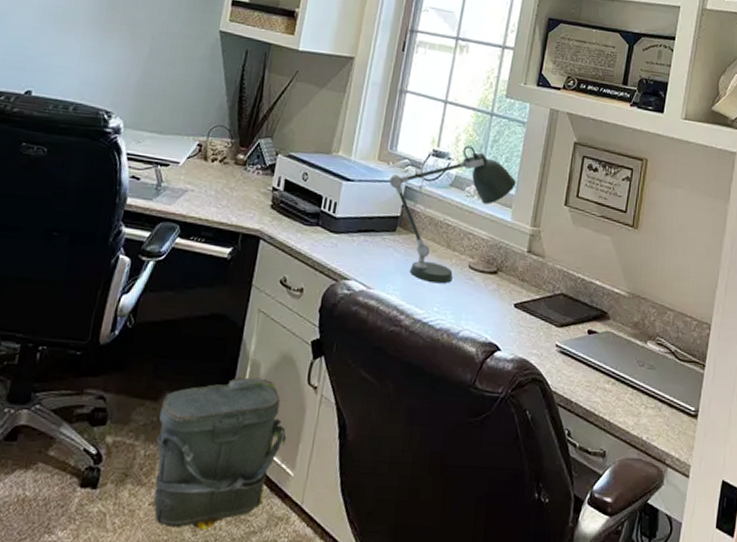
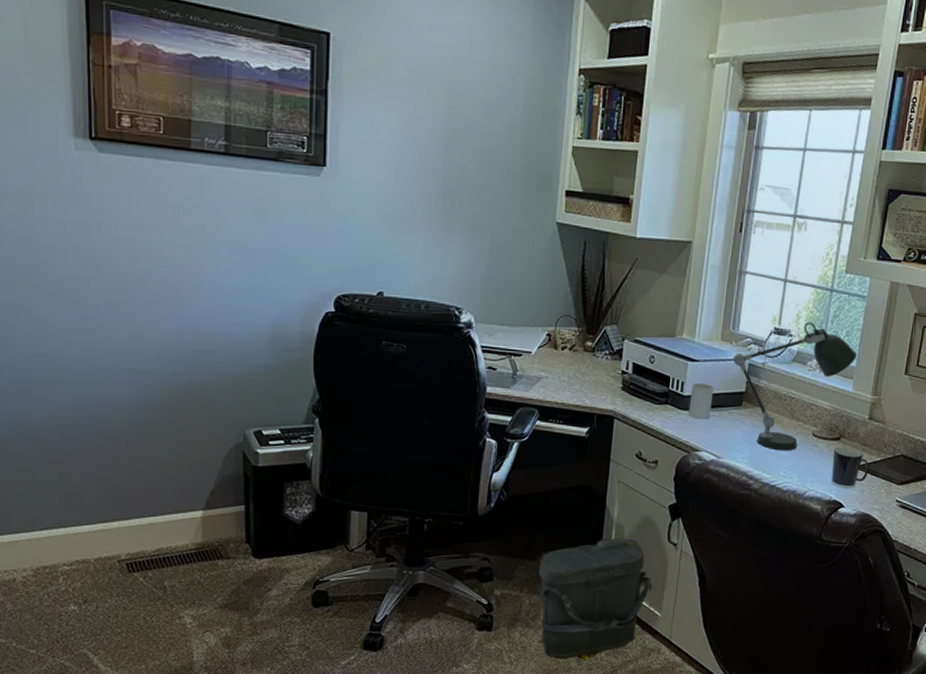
cup: none [339,204,368,245] -> present [688,383,714,420]
mug: none [486,281,527,329] -> present [830,447,869,489]

